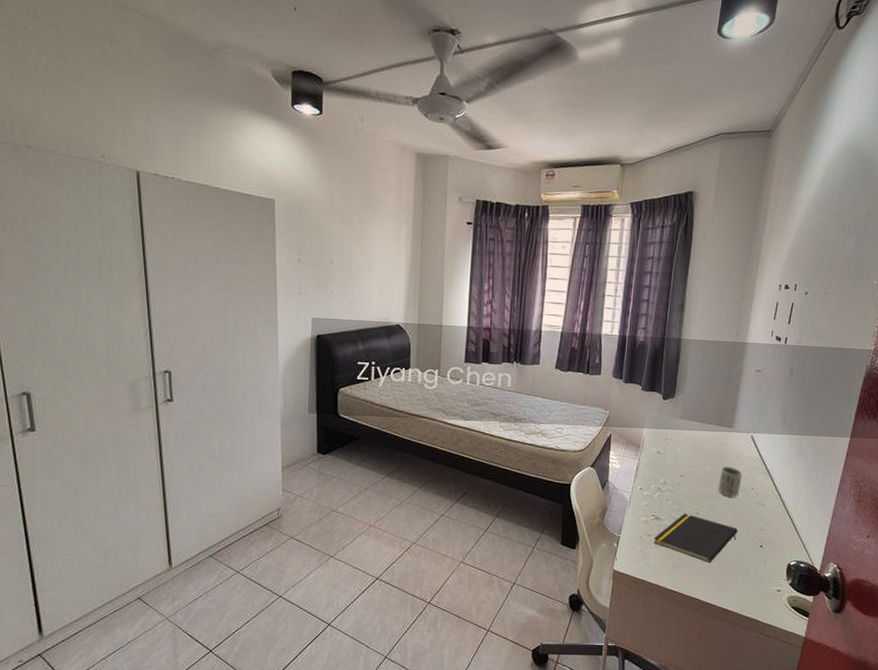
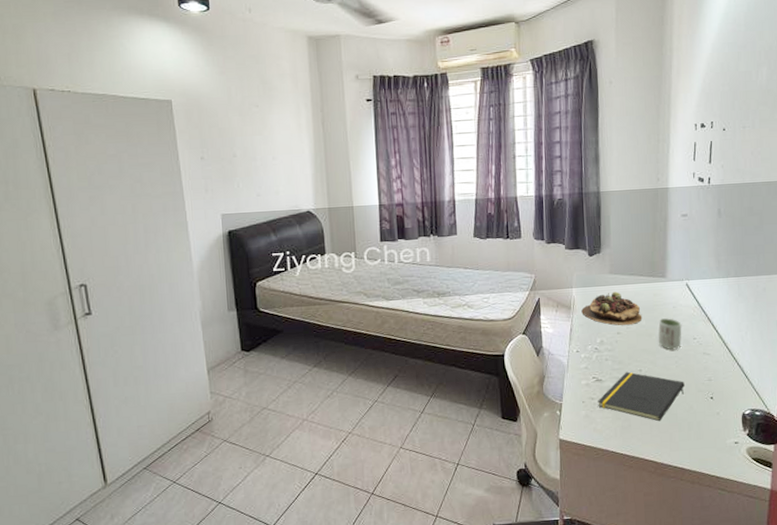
succulent plant: none [649,436,706,469] -> present [581,291,643,325]

